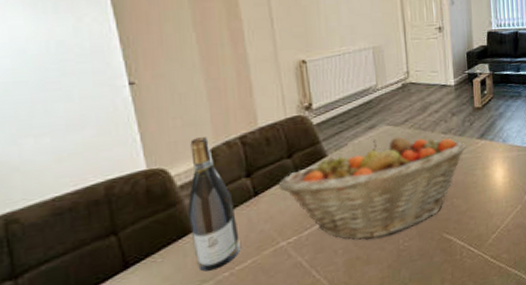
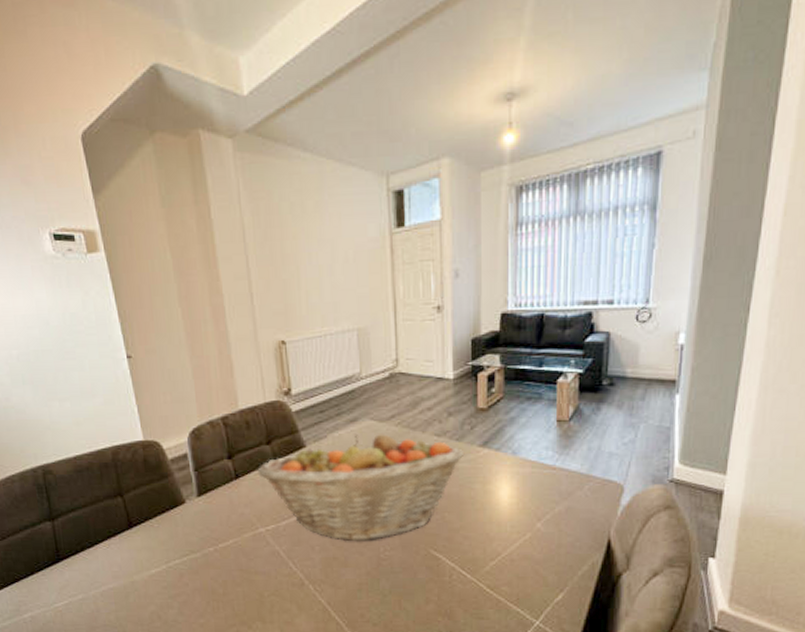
wine bottle: present [187,136,240,272] -> none [177,413,223,543]

